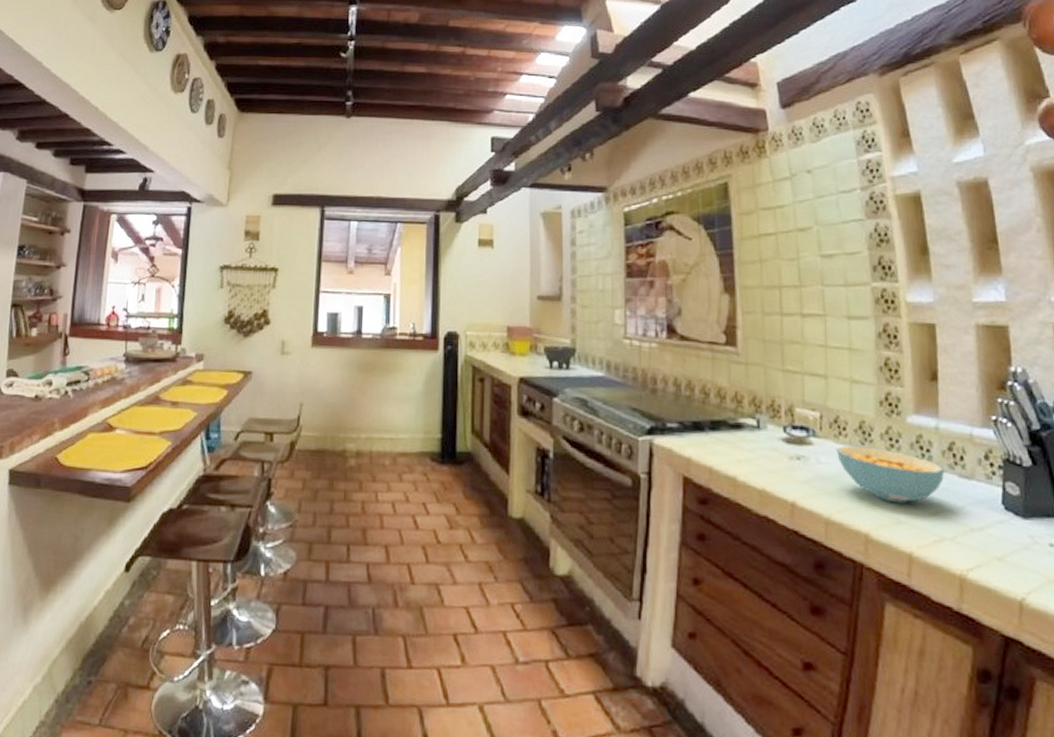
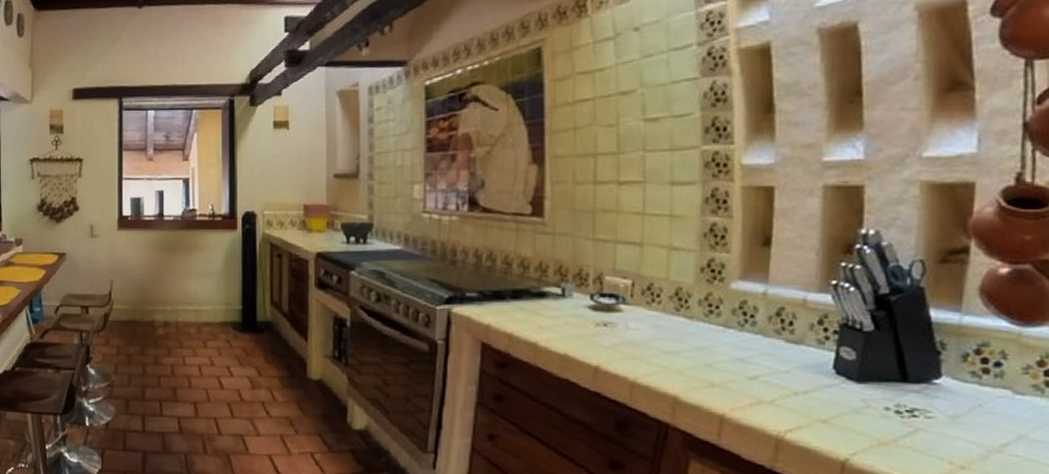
cereal bowl: present [837,446,944,504] -> none [648,312,769,368]

